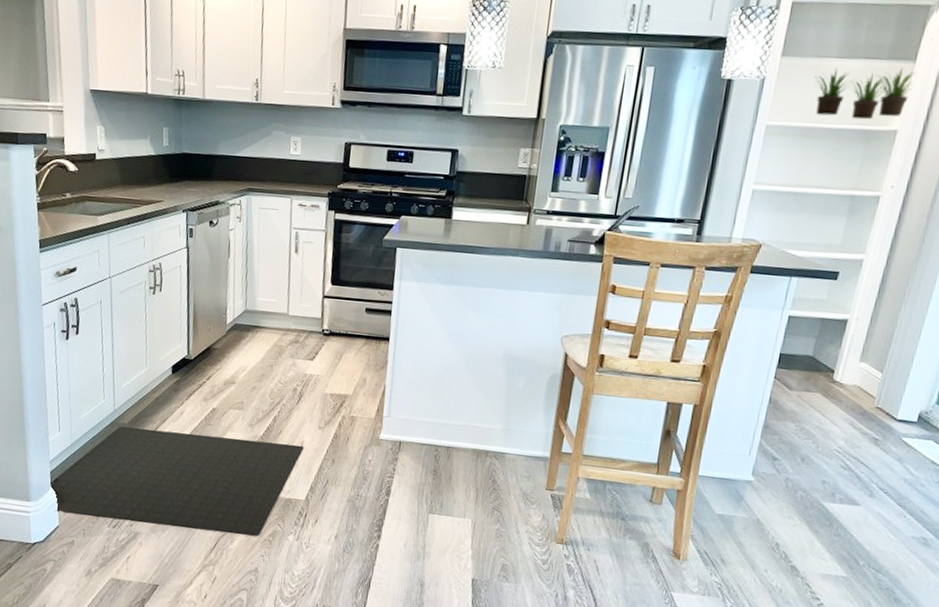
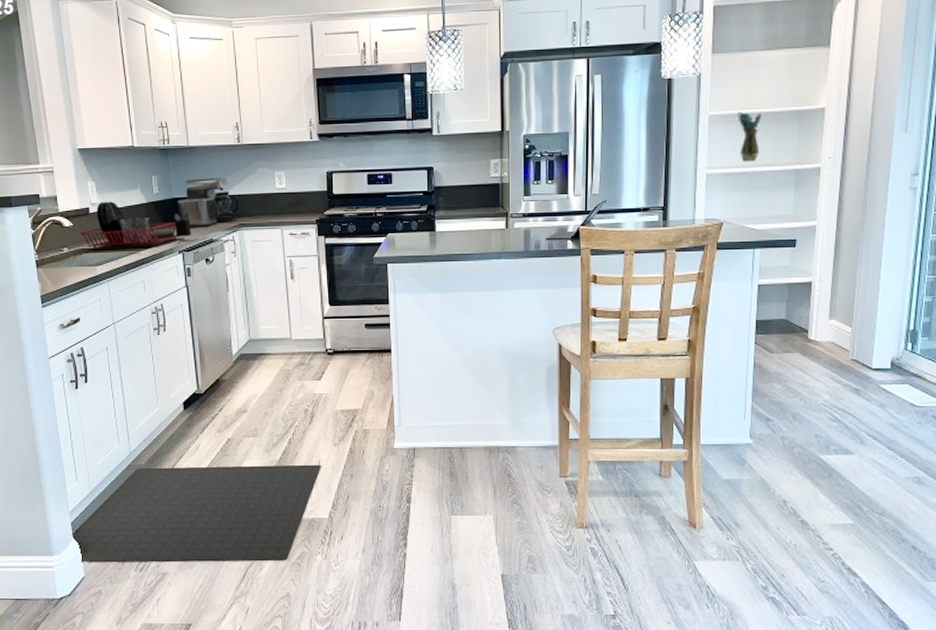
dish rack: none [85,148,198,204] -> present [81,201,191,252]
toaster: none [186,155,228,189] -> present [178,197,219,228]
coffee maker: none [196,135,250,185] -> present [185,178,239,223]
vase: none [793,124,826,182] -> present [737,111,762,162]
plant: present [814,67,916,120] -> none [744,53,832,102]

